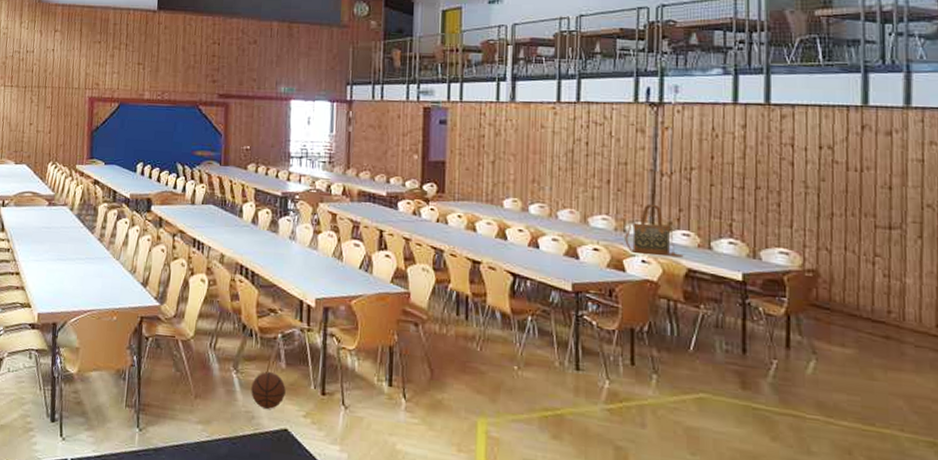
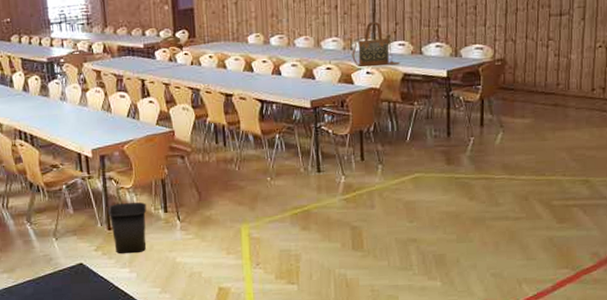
basketball: present [251,372,286,409] -> none [45,219,77,250]
waste bin: none [324,365,369,429] -> present [108,202,147,254]

